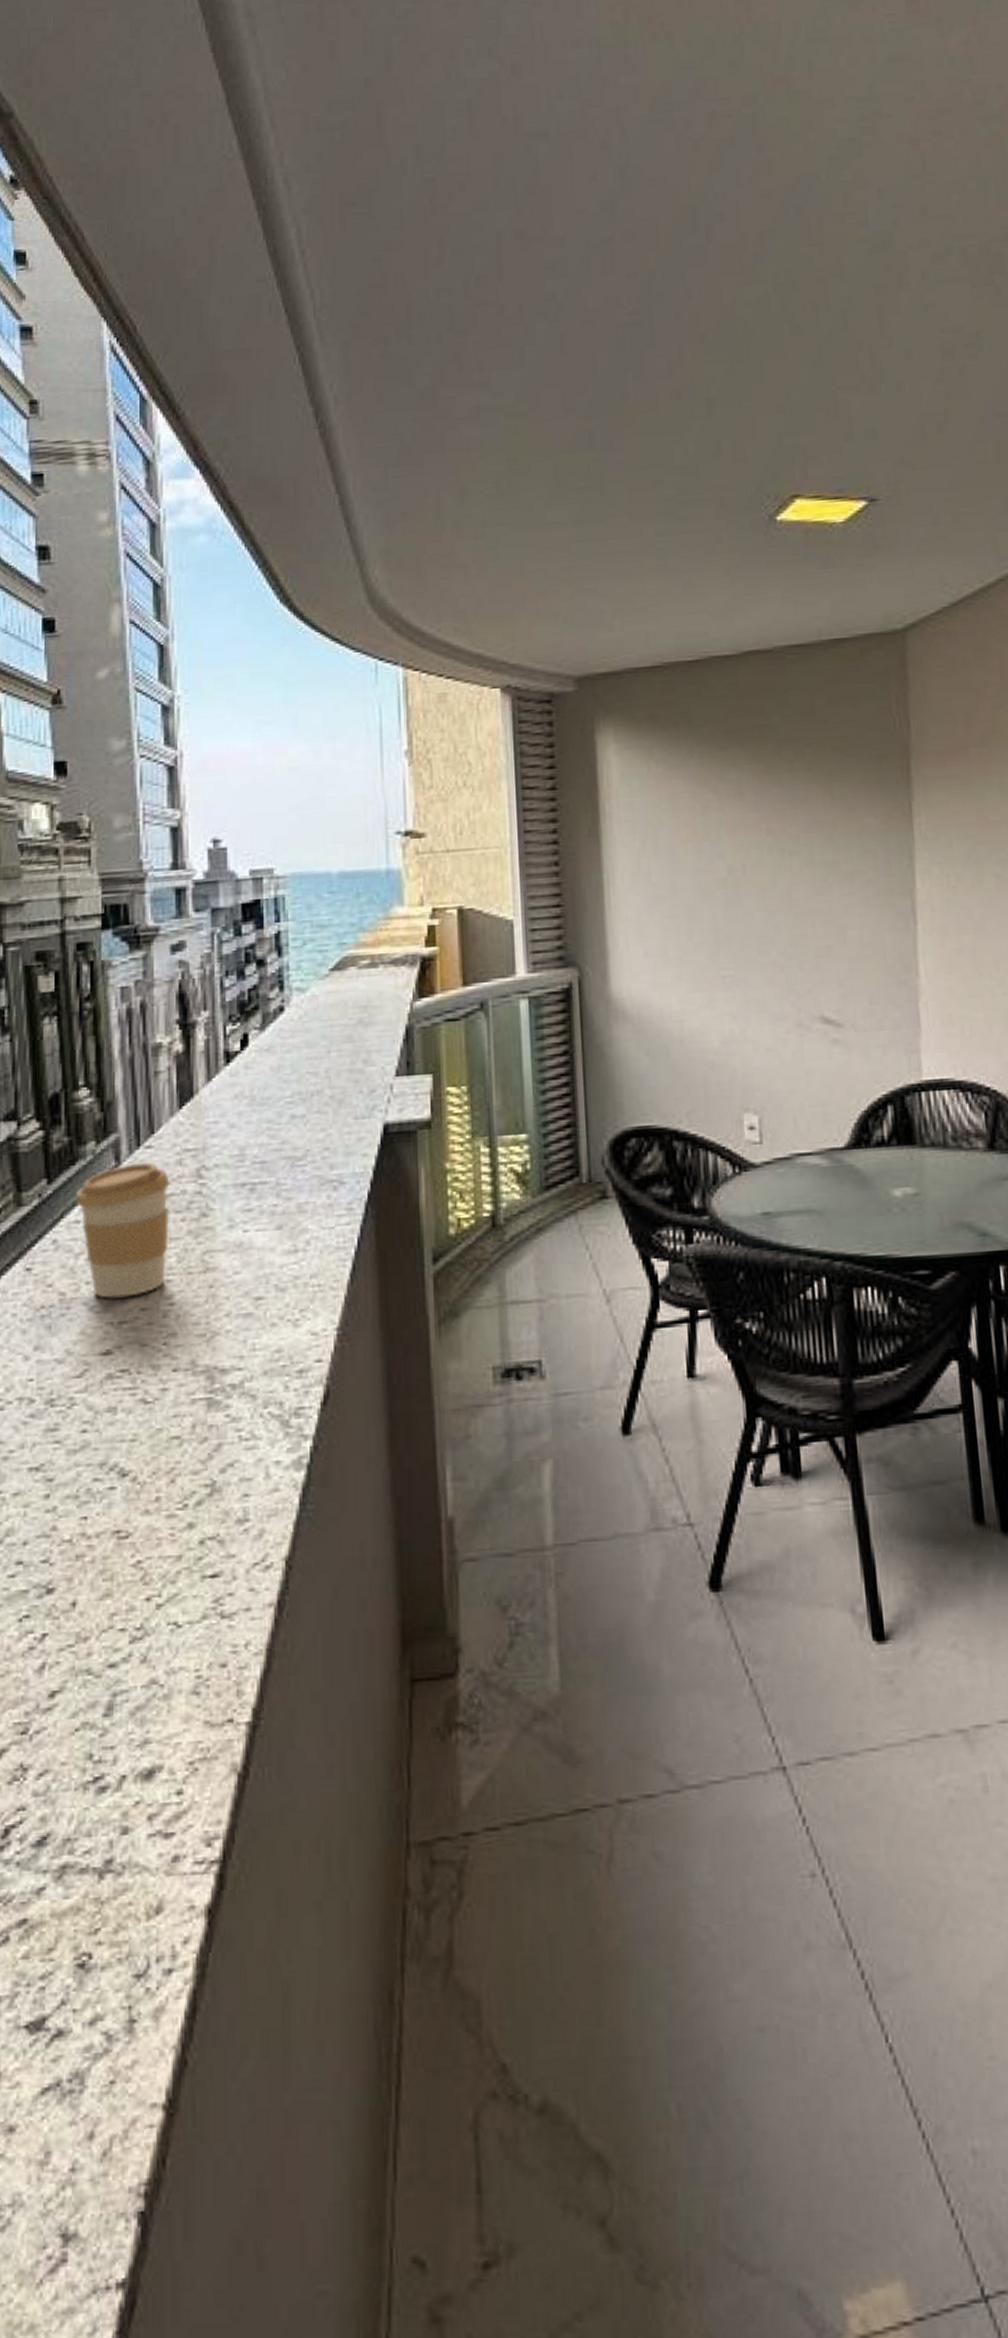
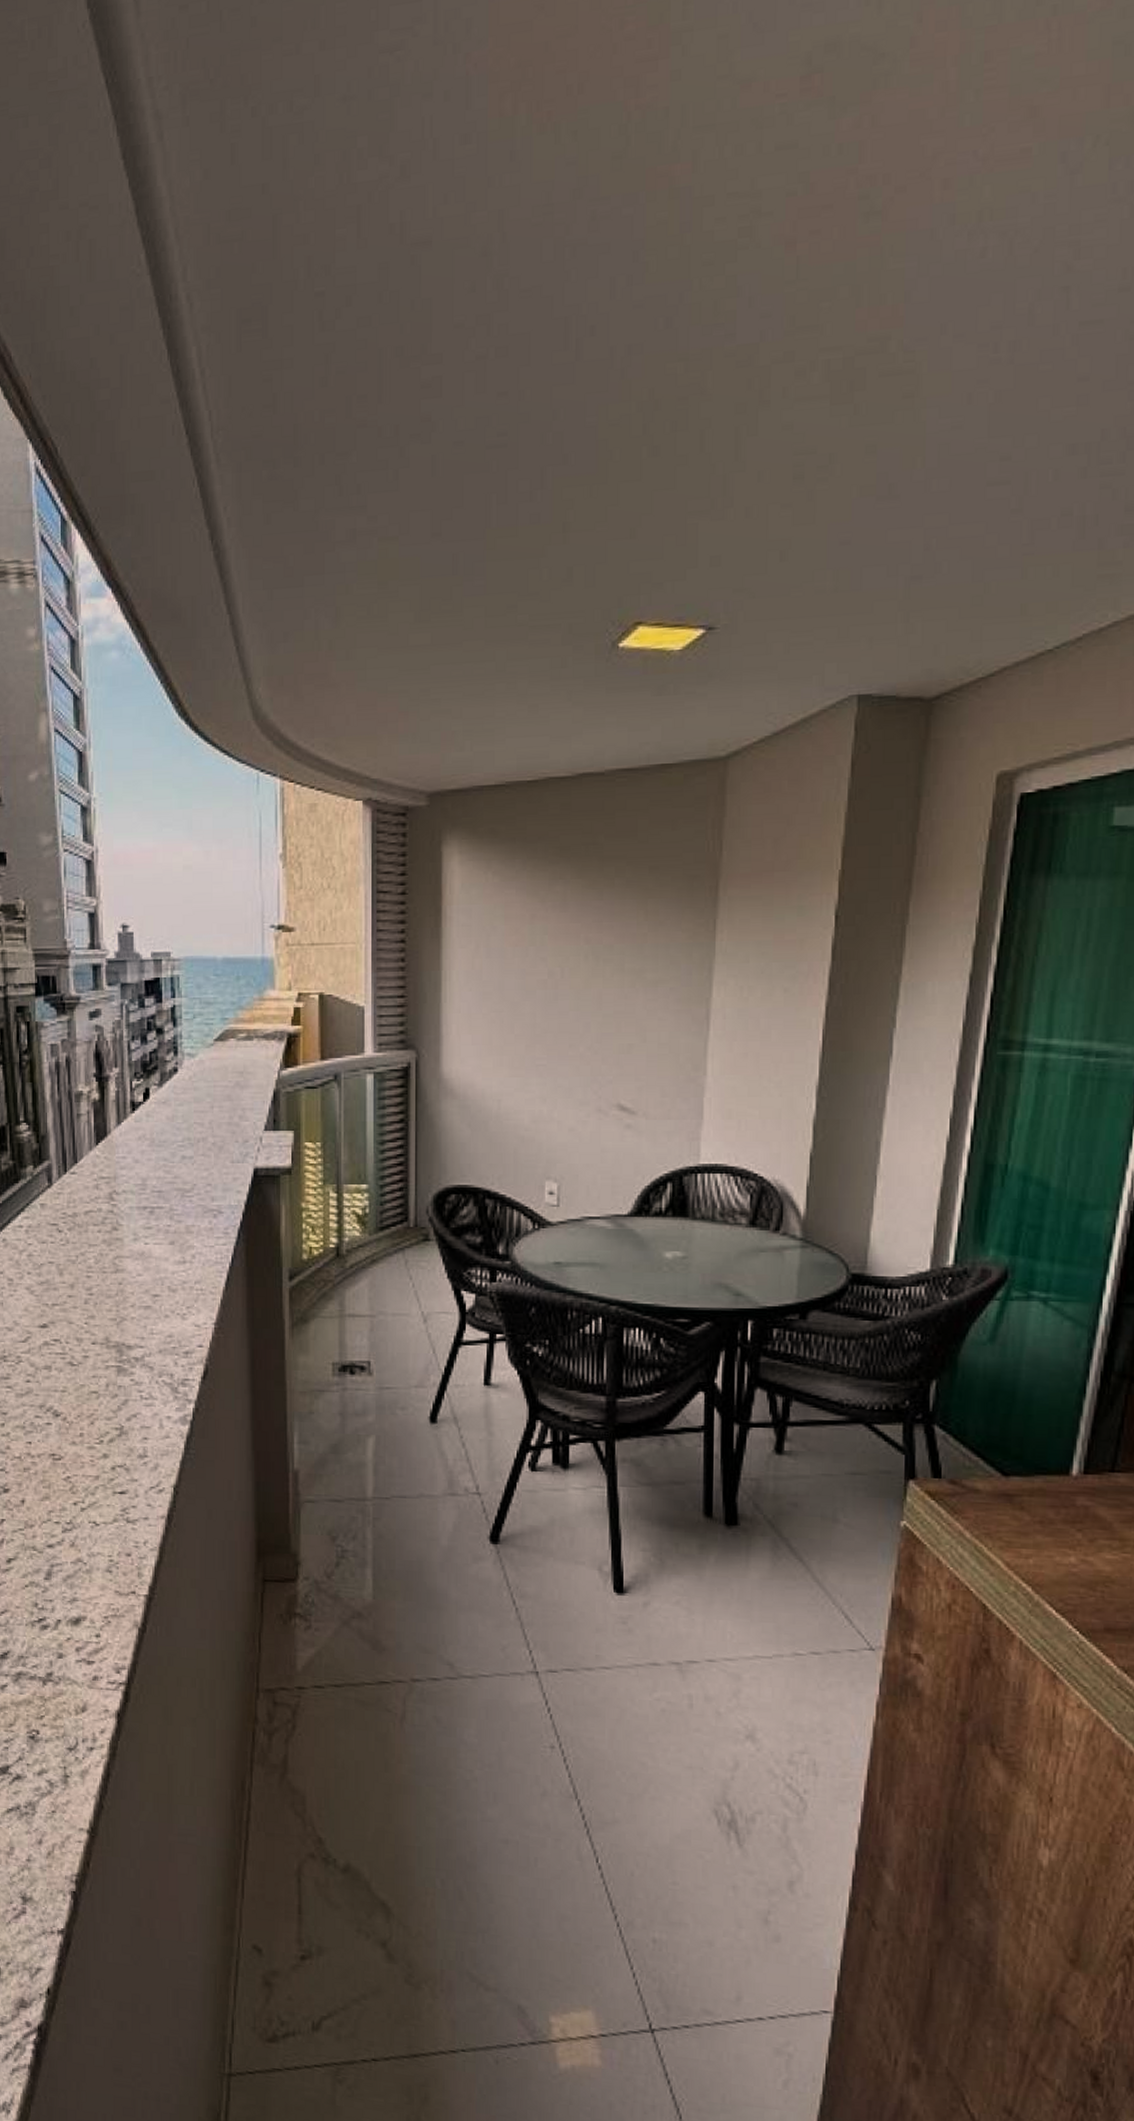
coffee cup: present [75,1162,170,1299] -> none [18,1185,90,1286]

